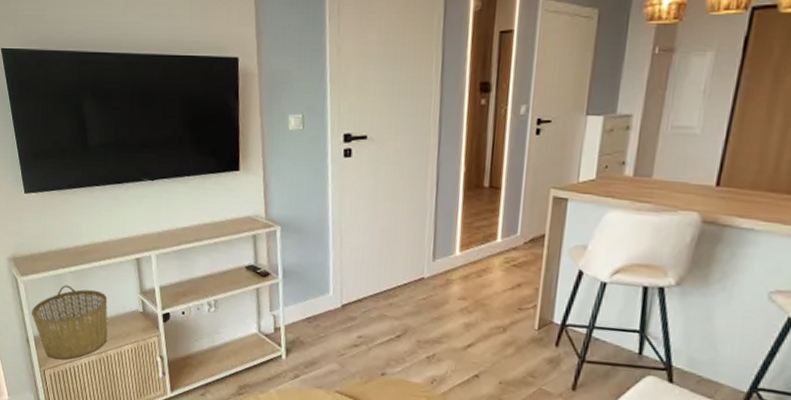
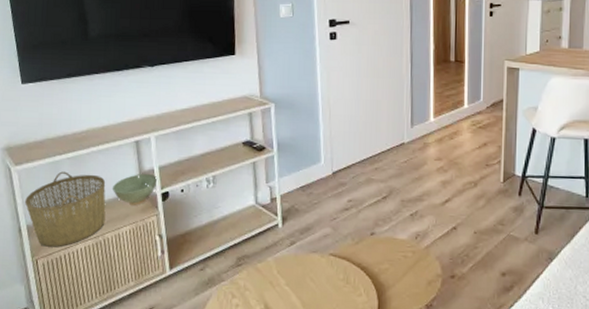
bowl: none [113,292,159,325] -> present [112,173,158,205]

